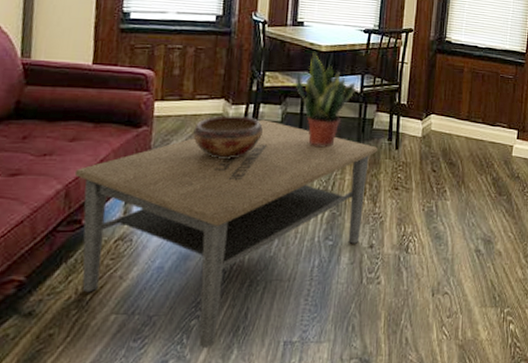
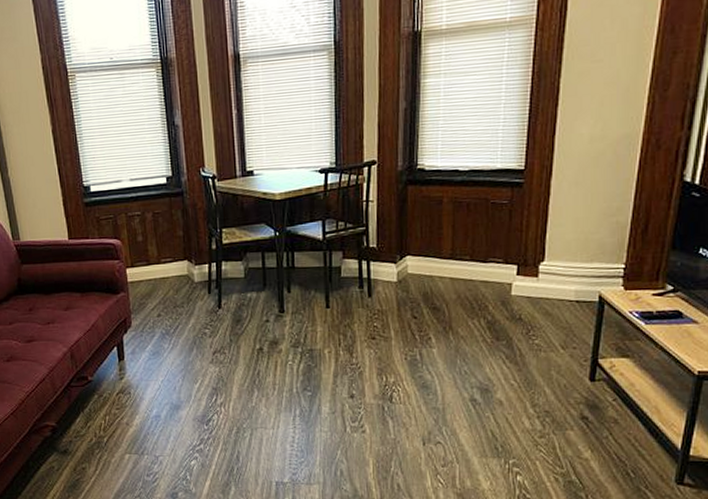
coffee table: present [74,119,377,349] -> none [74,277,348,485]
decorative bowl: present [193,114,263,158] -> none [164,274,228,317]
potted plant: present [295,51,356,147] -> none [253,200,317,300]

